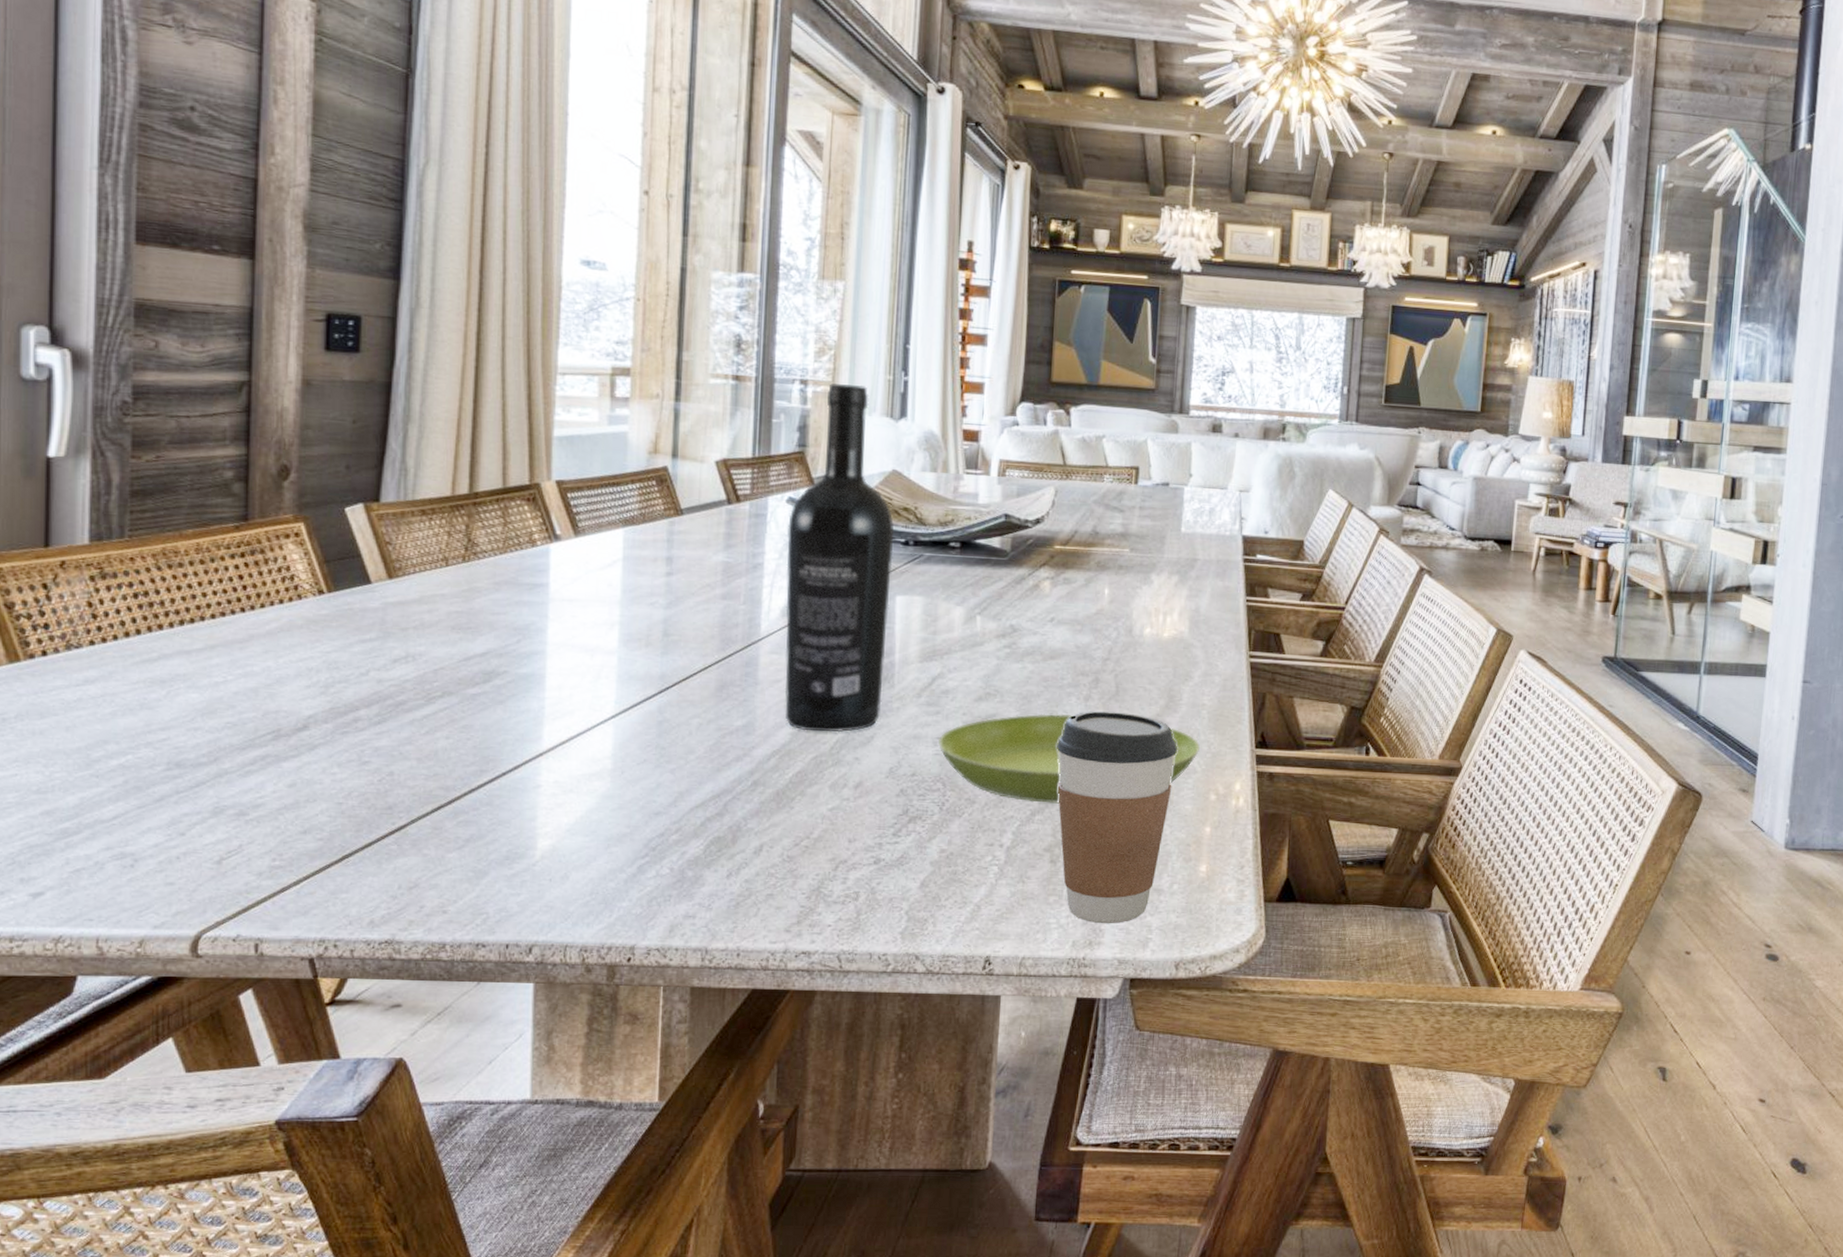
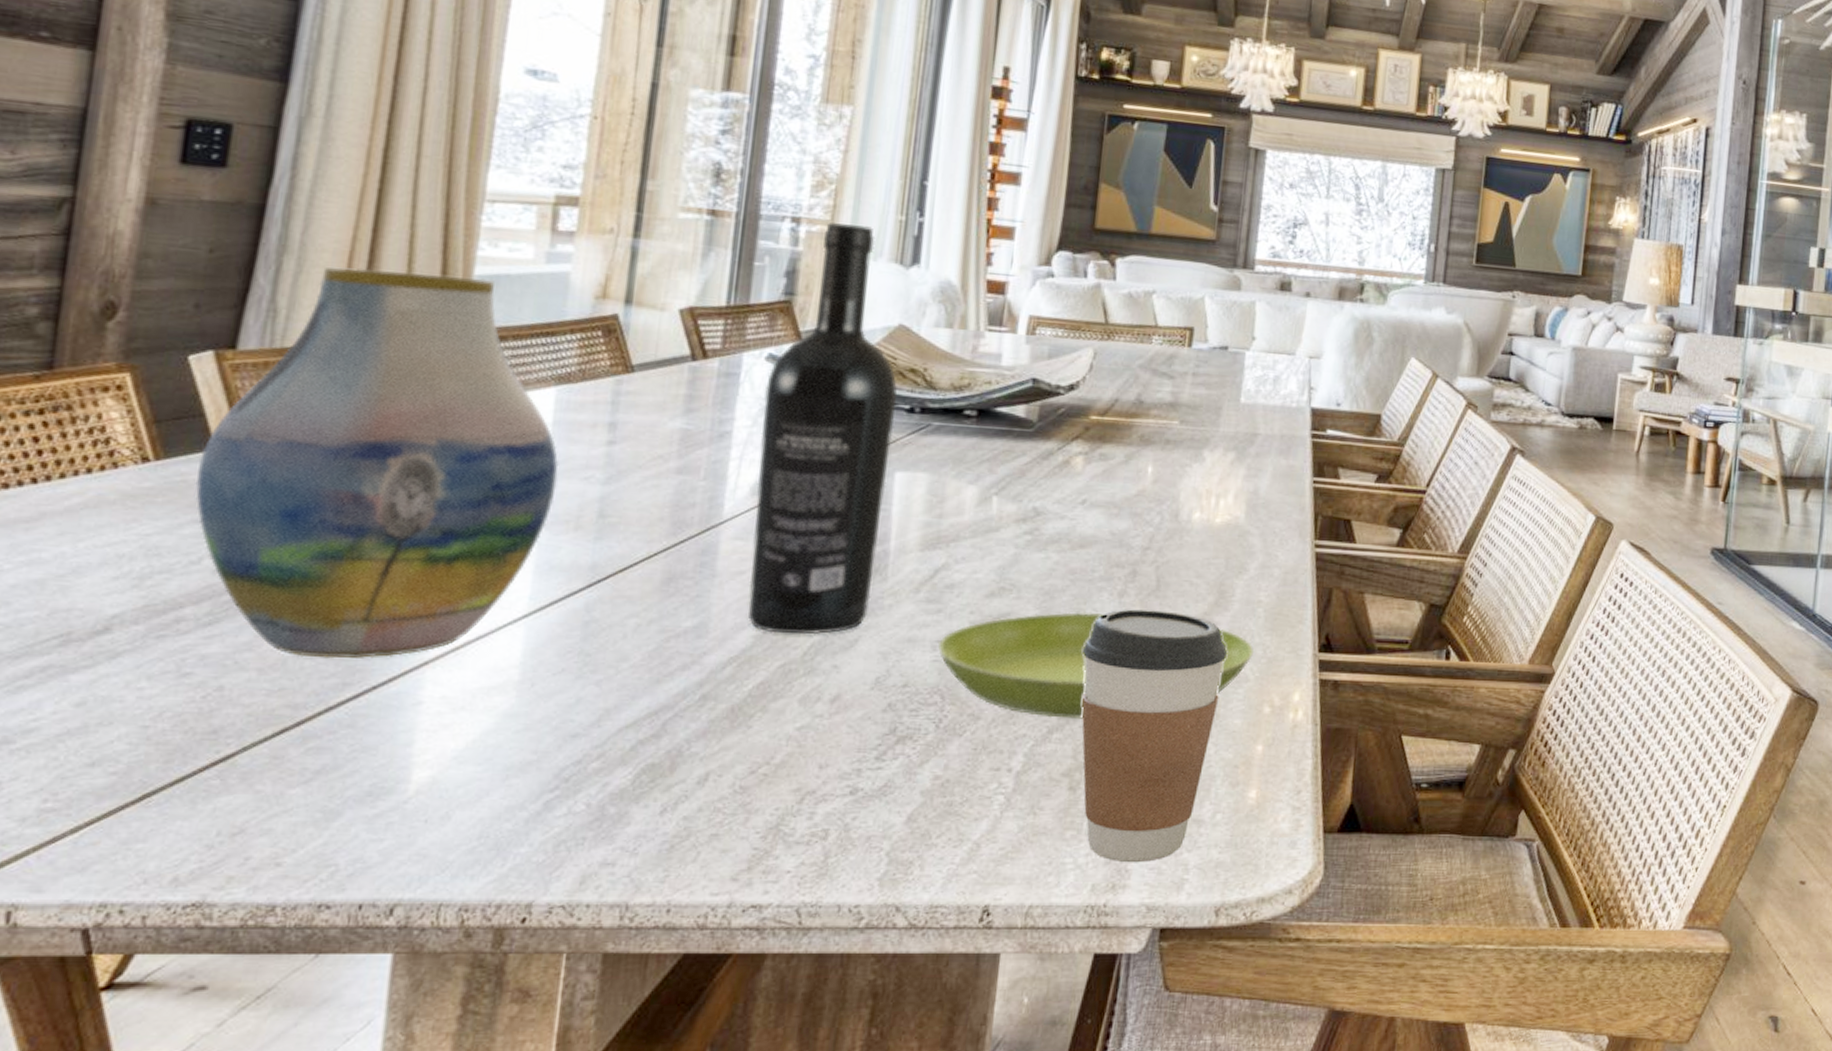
vase: none [359,432,630,751] -> present [195,266,559,659]

